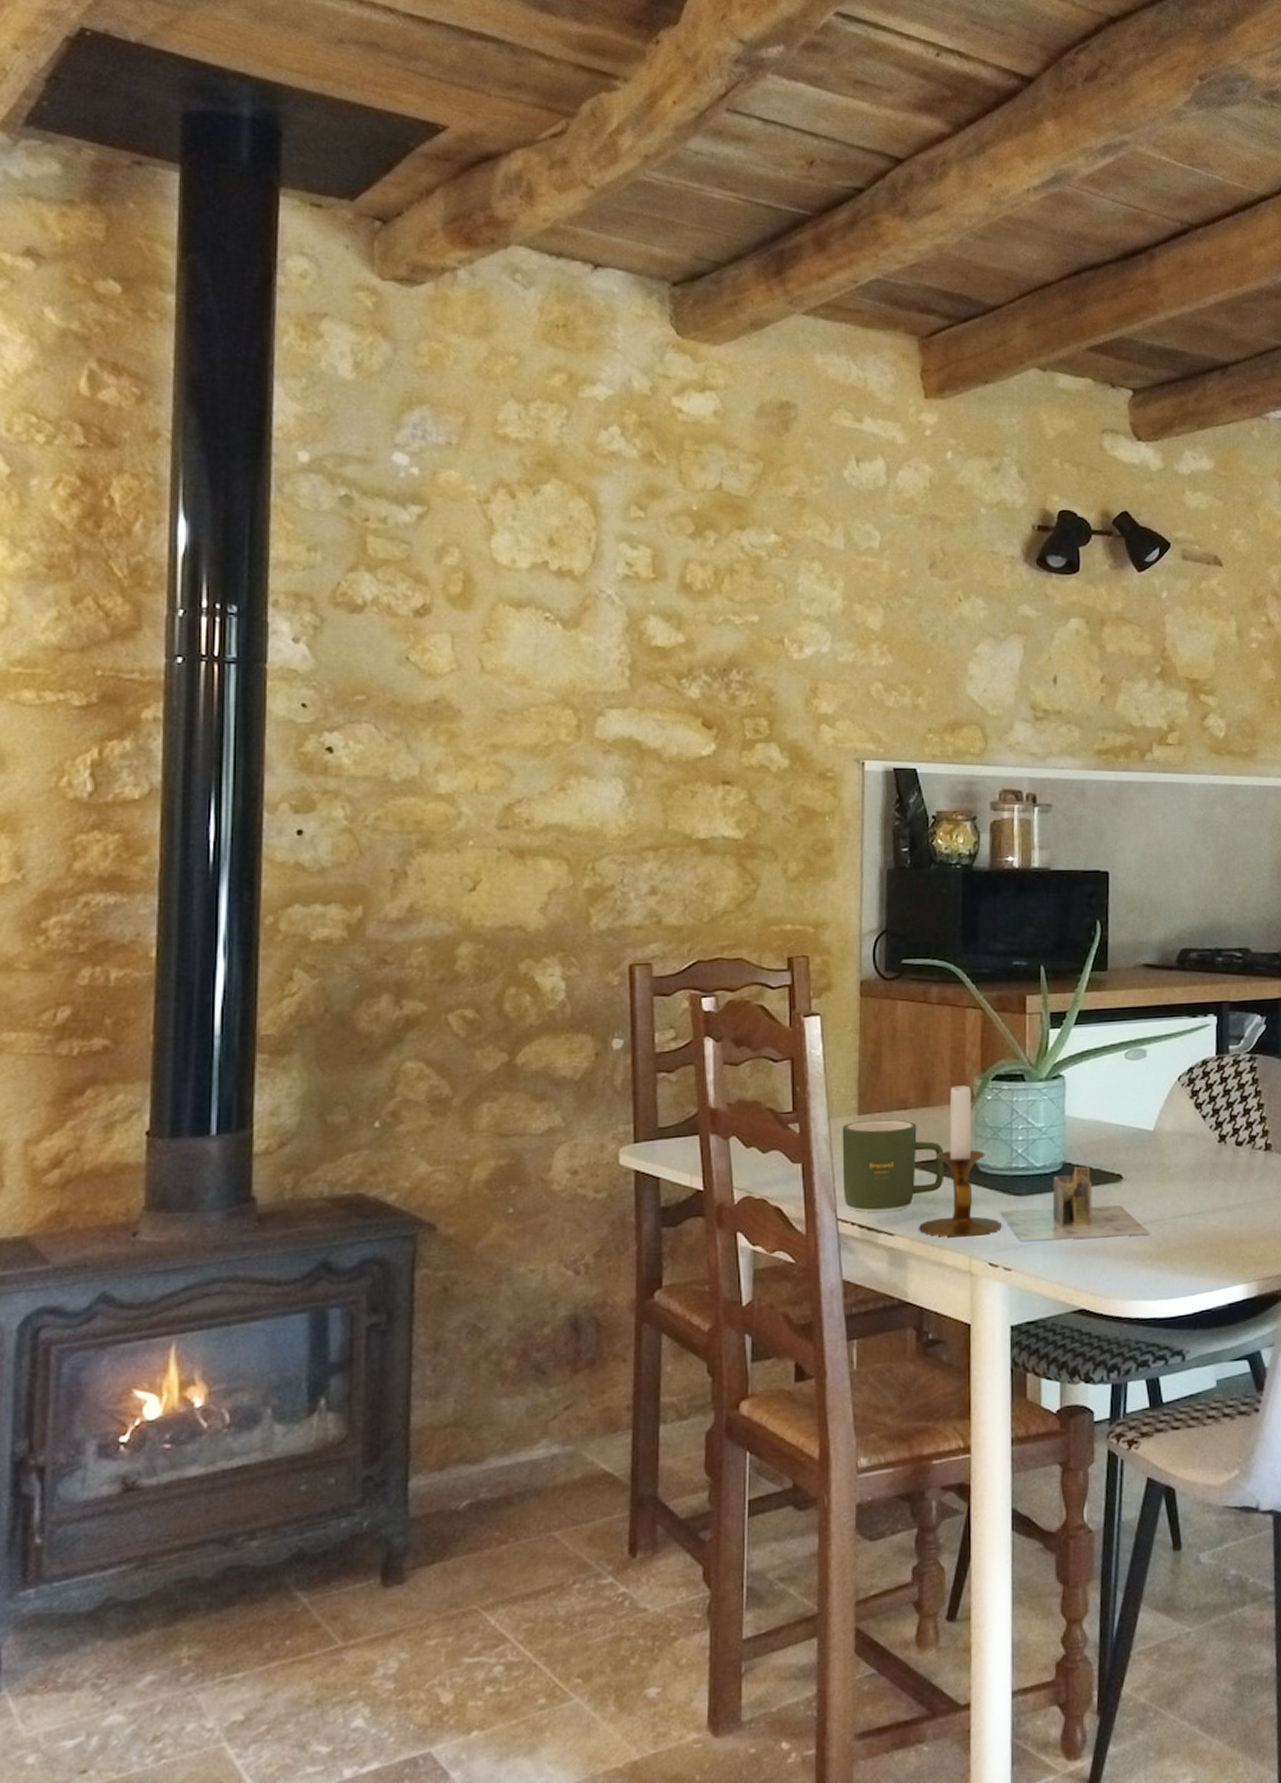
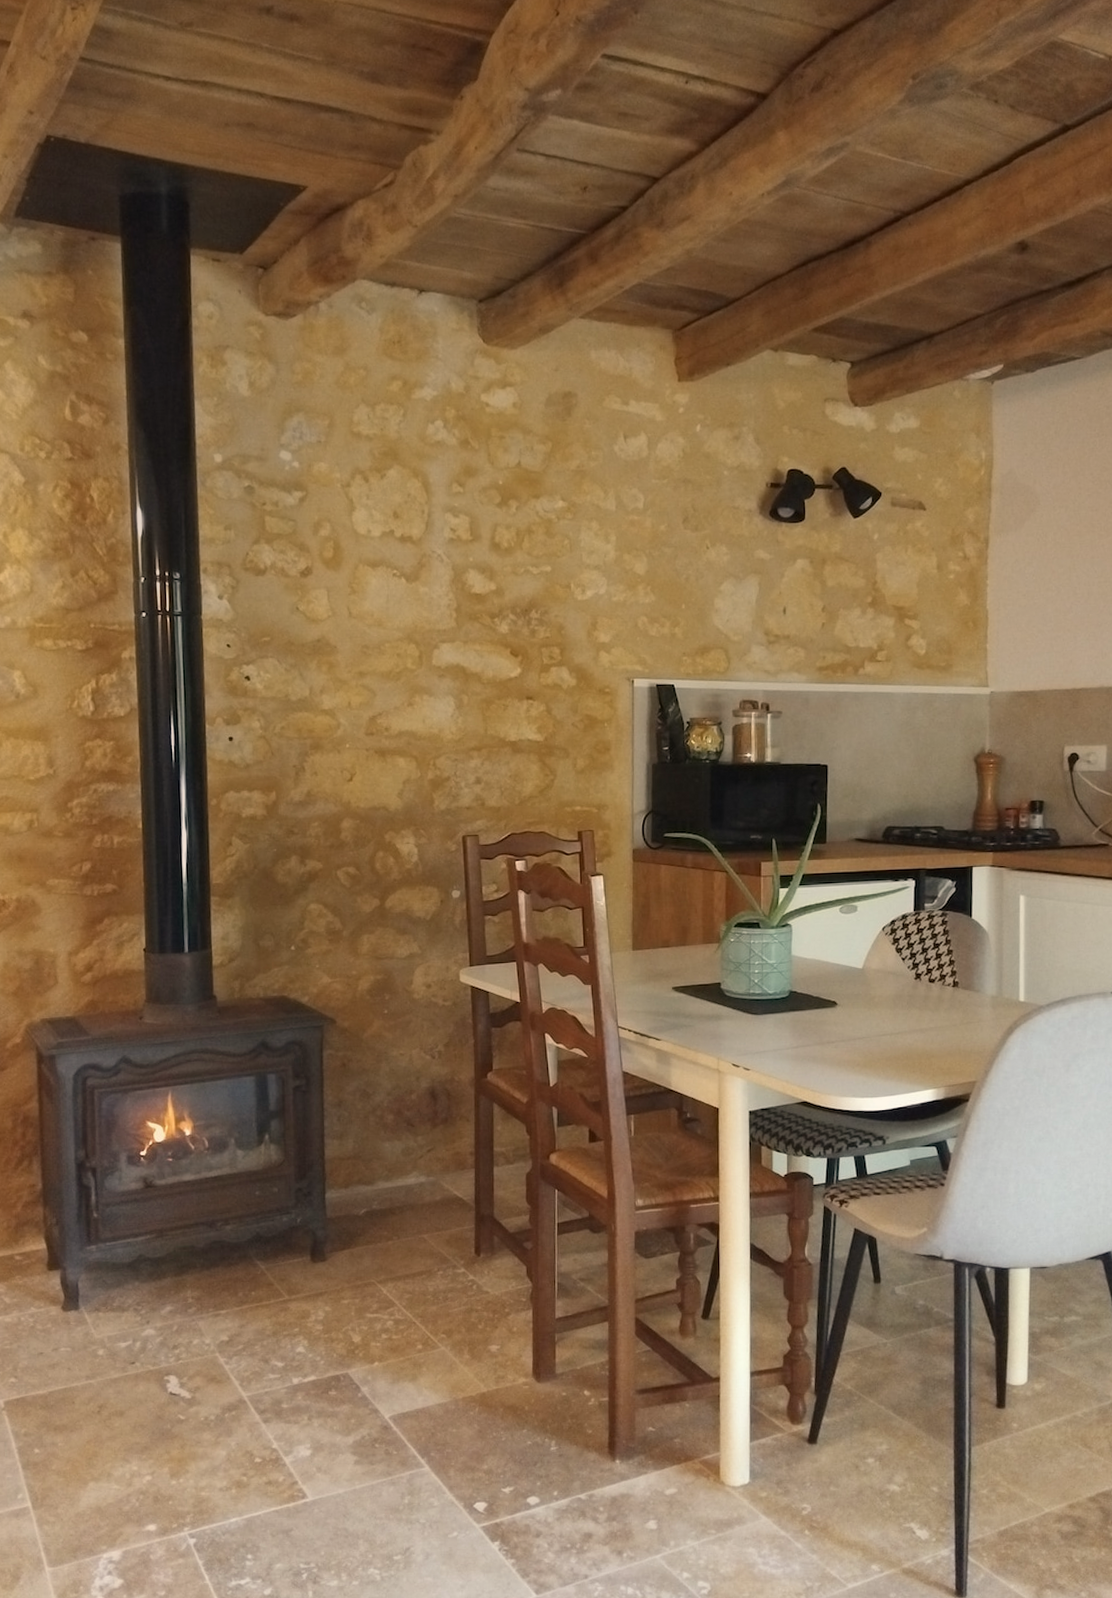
mug: present [842,1119,945,1213] -> none [620,954,698,1024]
candlestick: present [919,1085,1002,1237] -> none [679,930,742,1044]
napkin holder: present [1000,1166,1150,1241] -> none [741,994,858,1049]

